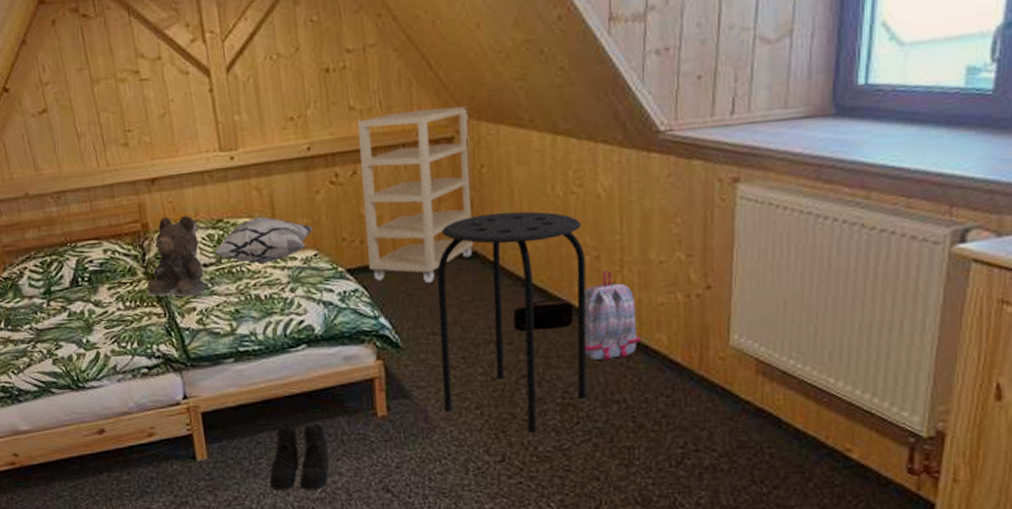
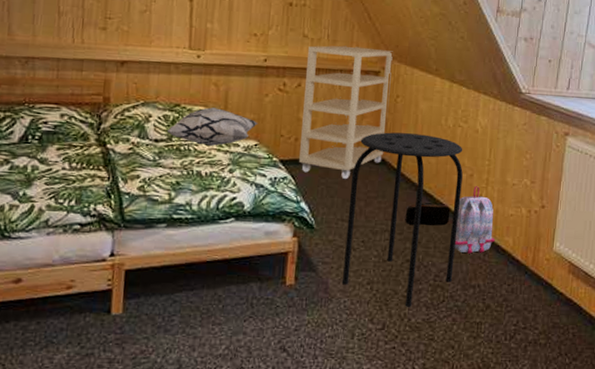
teddy bear: present [147,215,208,297] -> none [95,94,157,166]
boots: present [269,422,329,491] -> none [178,285,238,347]

